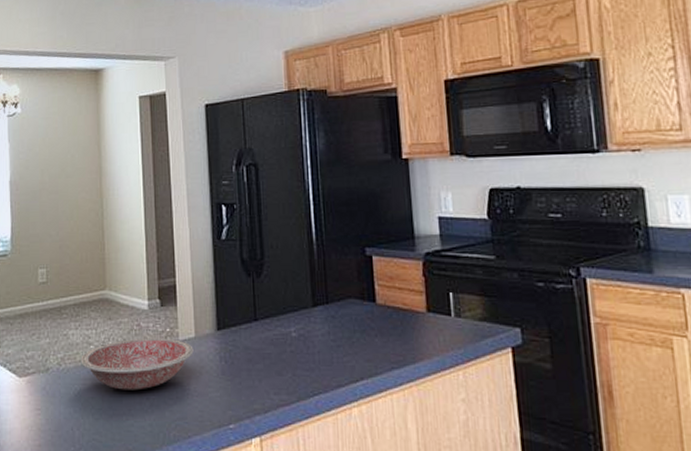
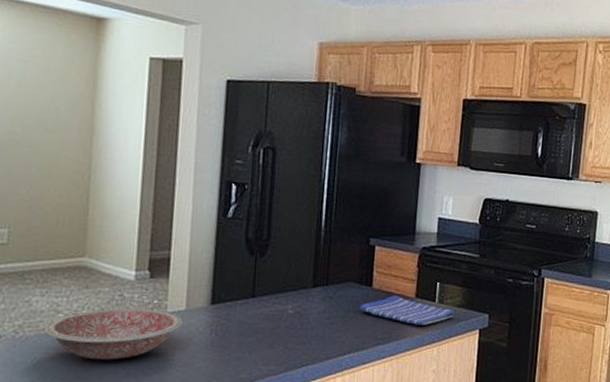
dish towel: none [365,310,476,344] -> present [359,294,454,325]

